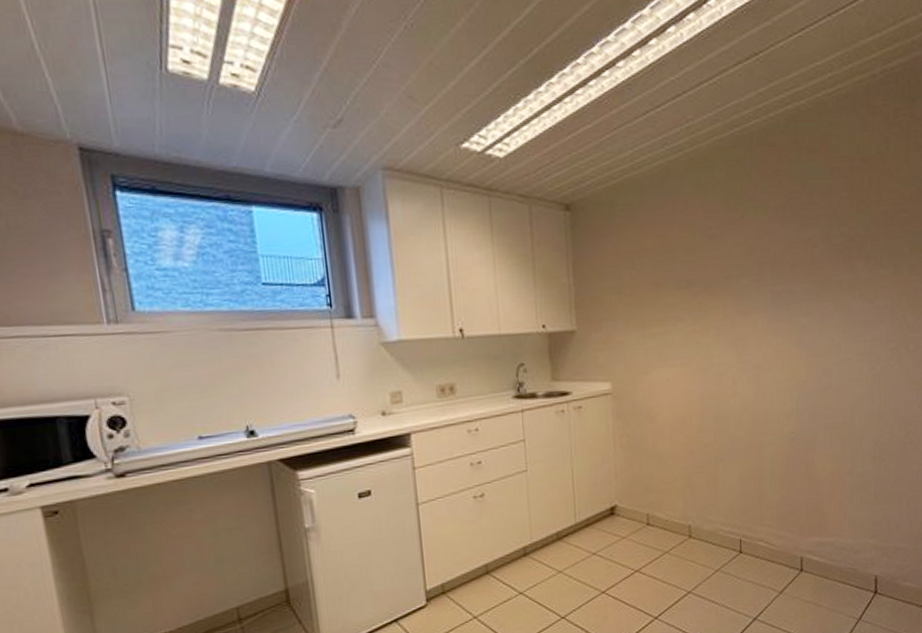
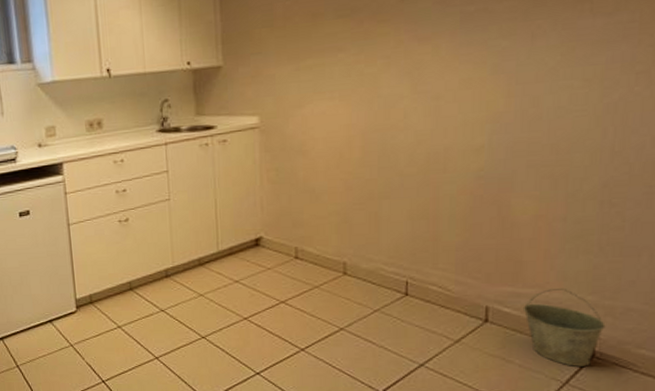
bucket: none [827,535,883,604] -> present [522,289,606,366]

